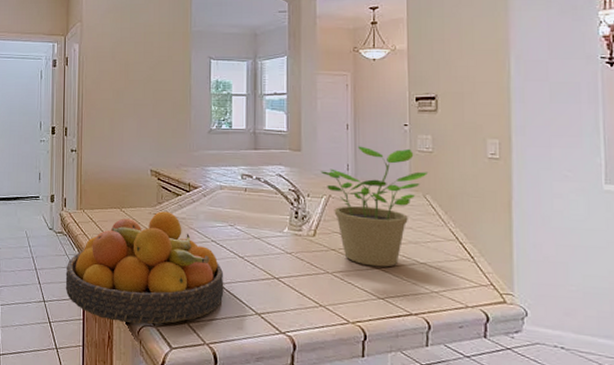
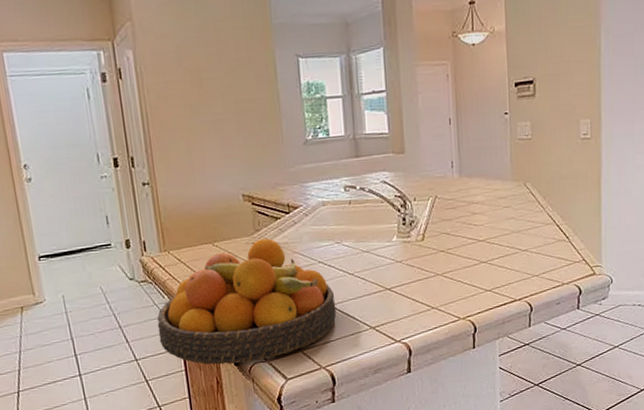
potted plant: present [320,146,427,267] -> none [425,137,527,262]

